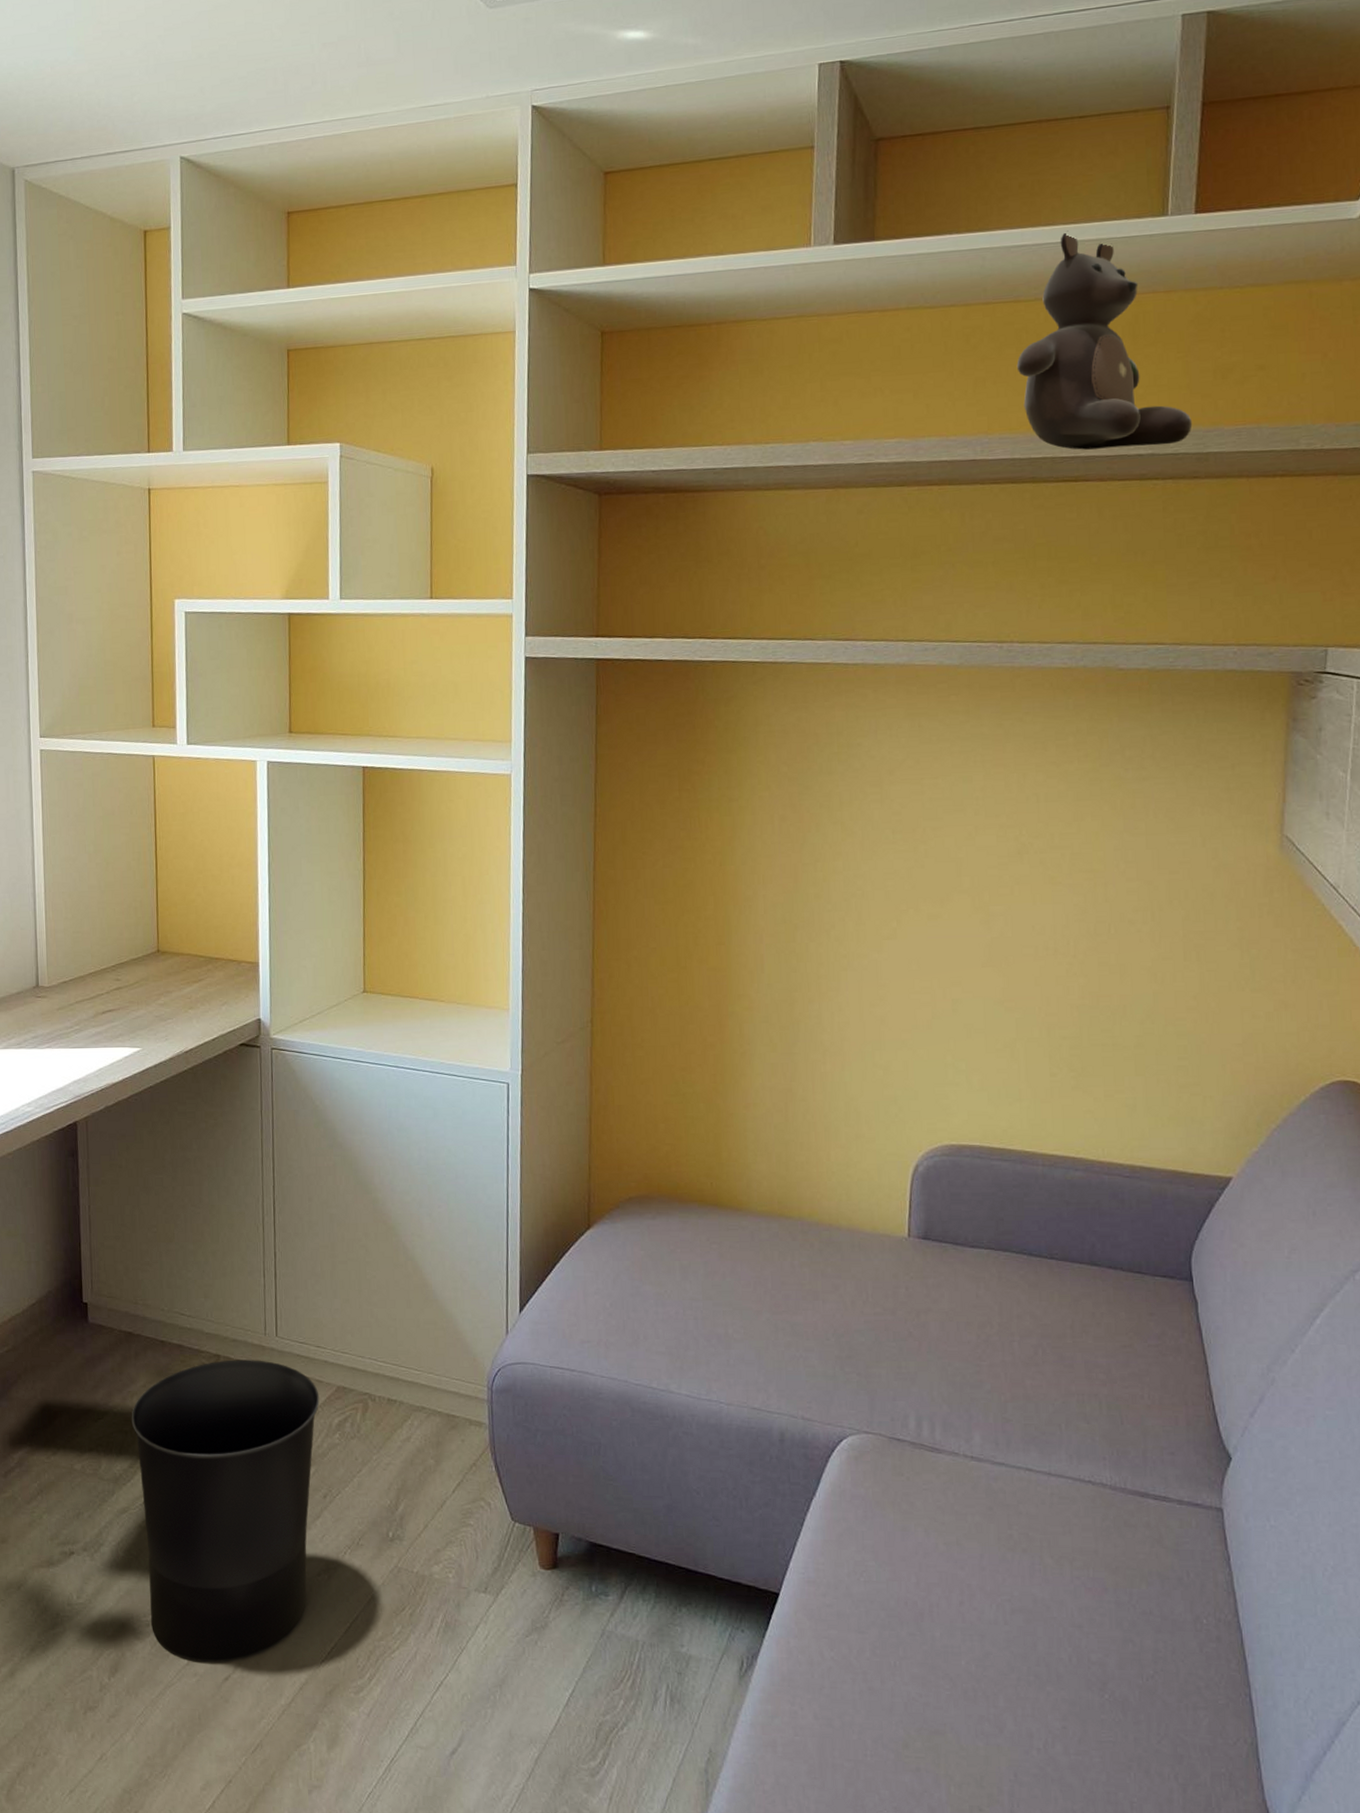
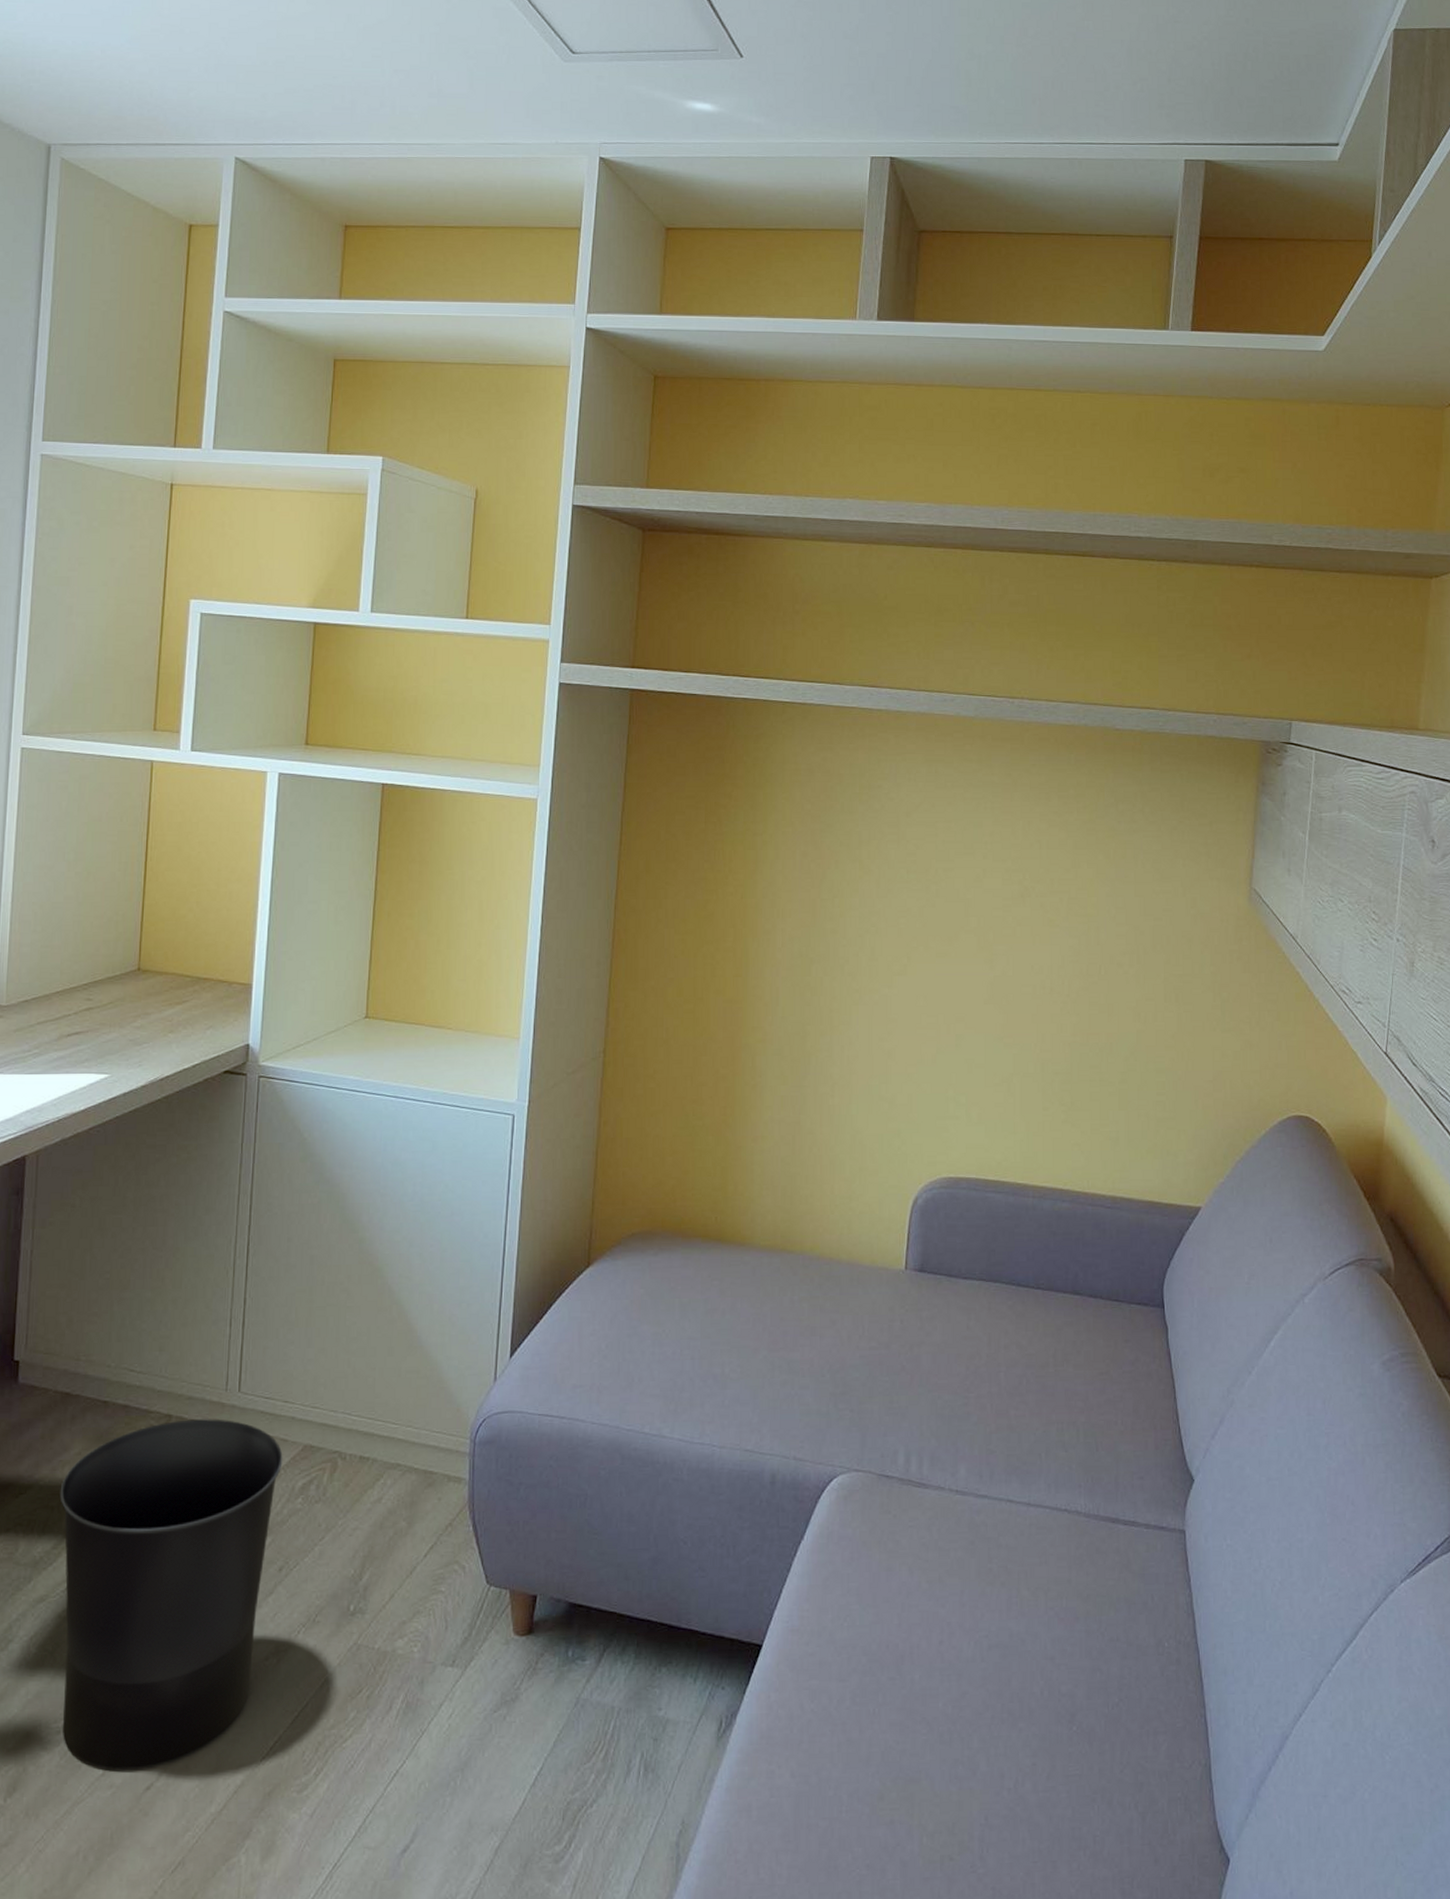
stuffed animal: present [1016,230,1193,450] -> none [1035,333,1184,530]

